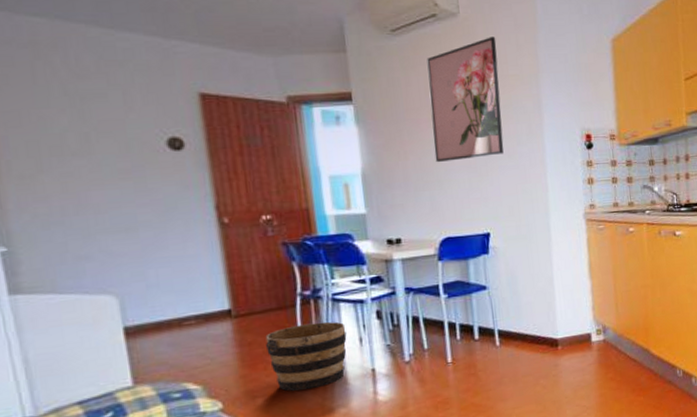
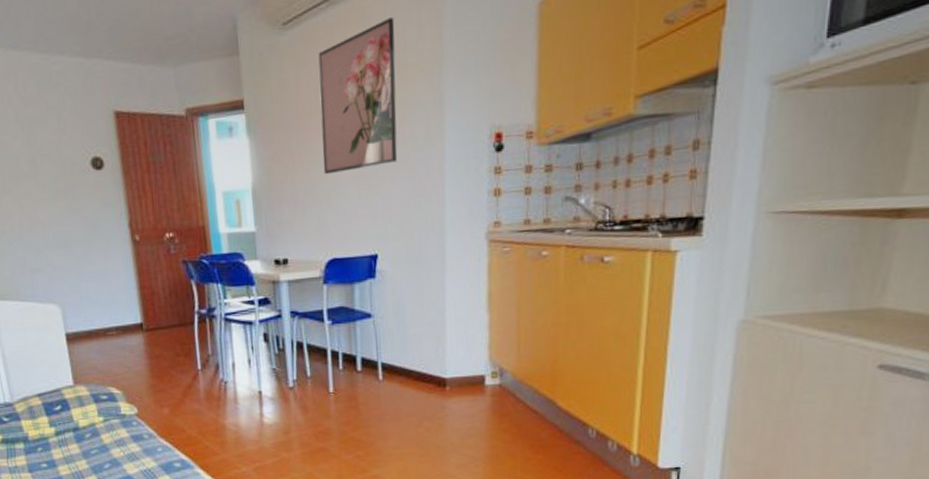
bucket: present [265,321,347,391] -> none [169,341,237,405]

